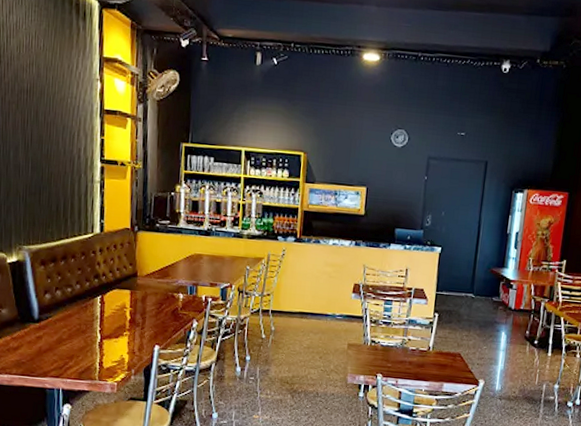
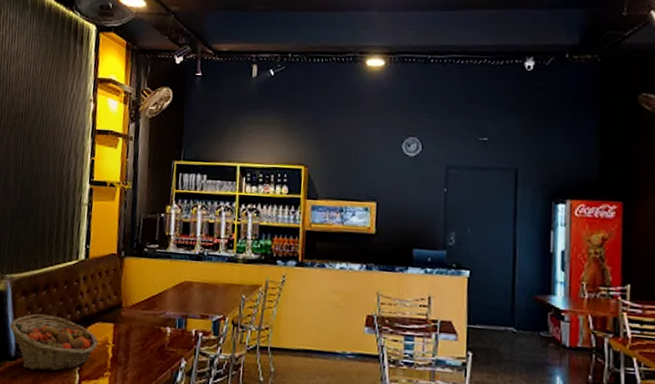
fruit basket: none [31,281,117,332] -> present [10,314,98,372]

